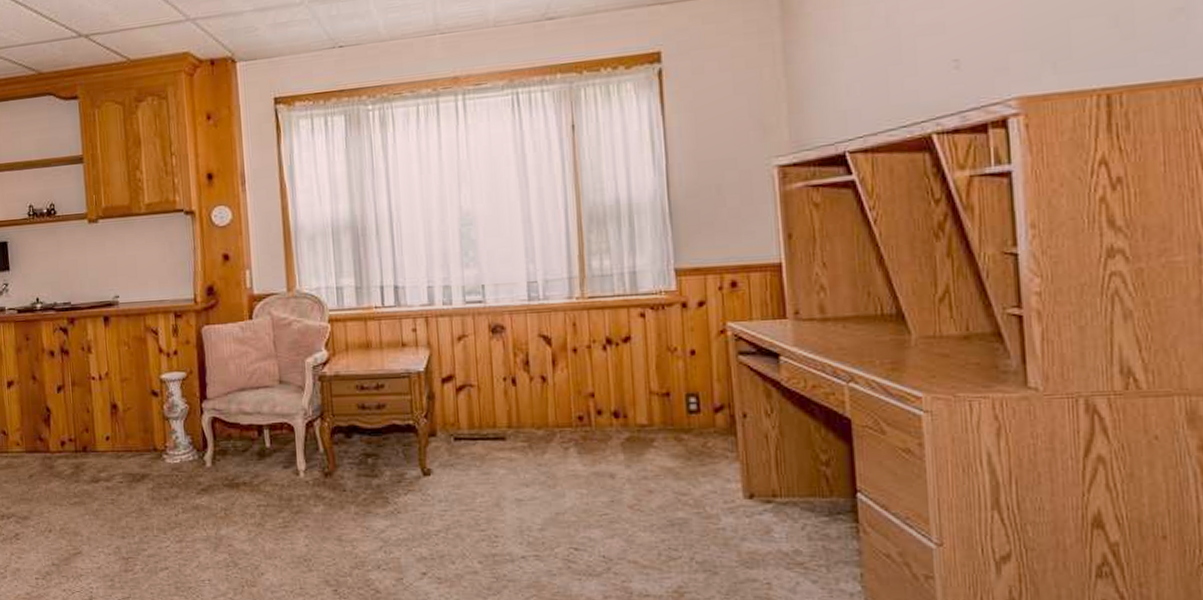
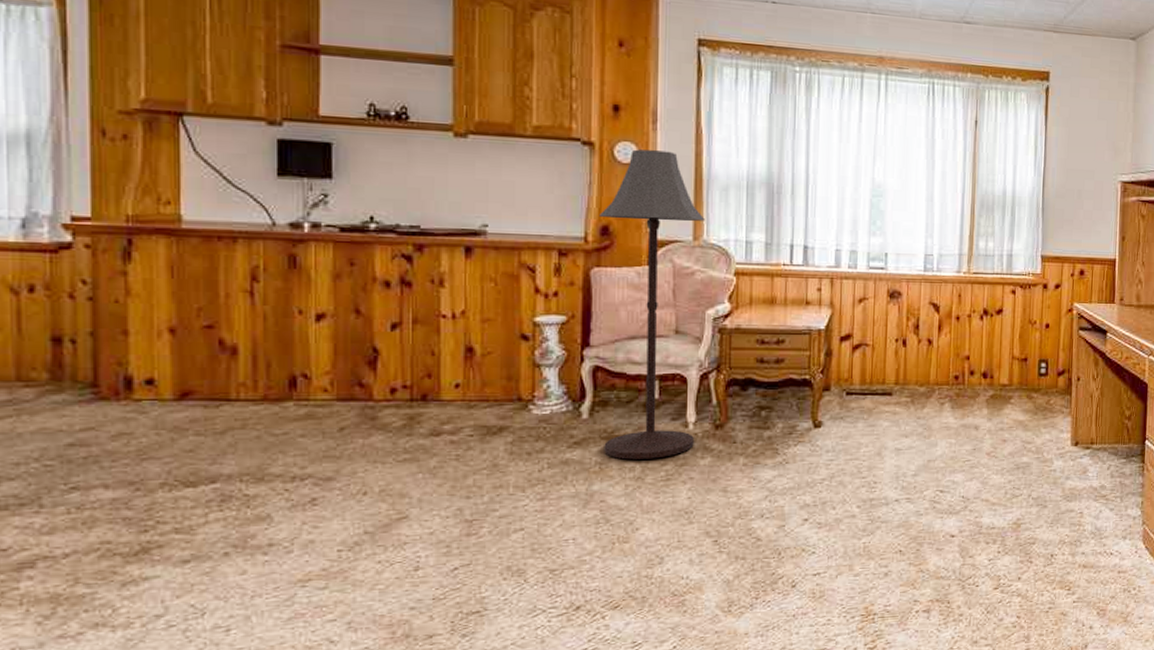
floor lamp: none [204,209,306,506] -> present [598,149,705,460]

